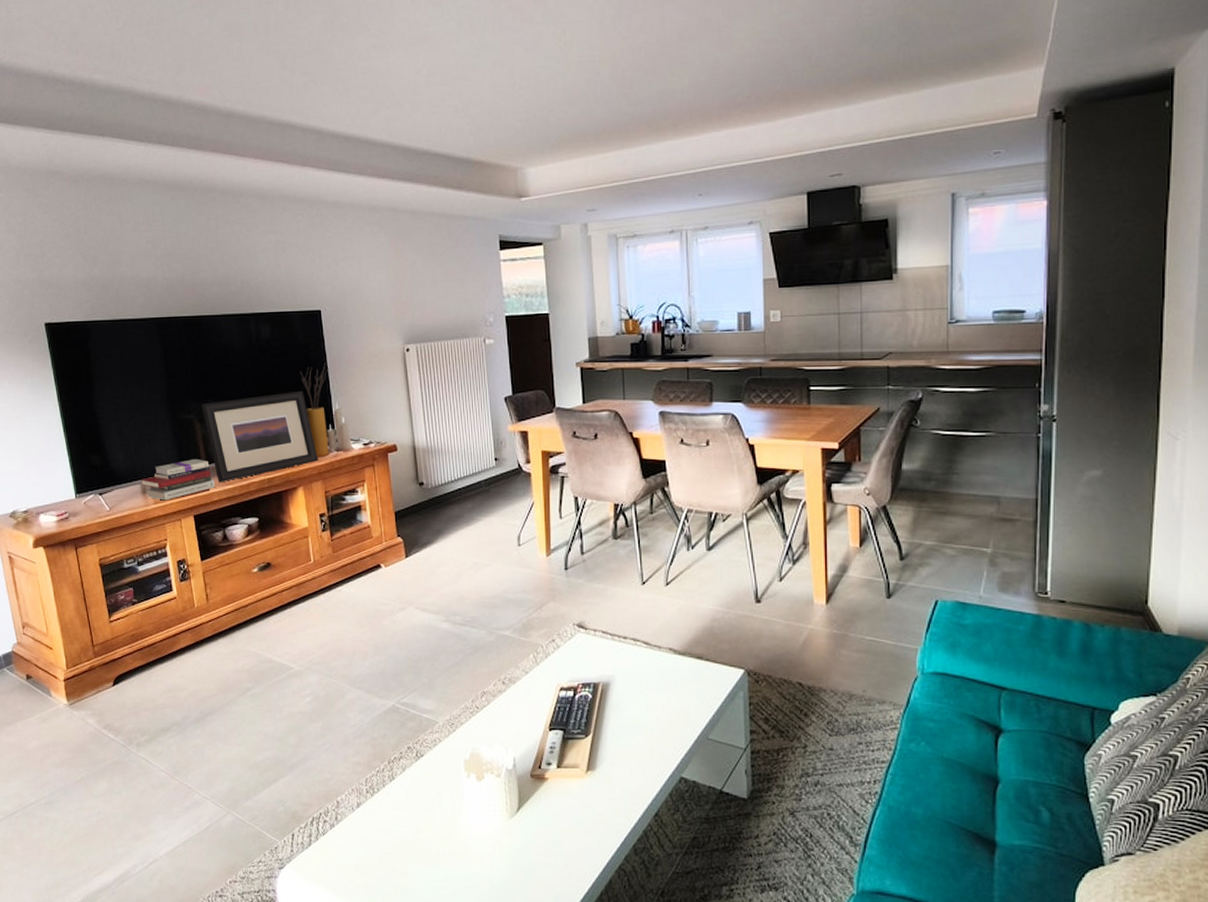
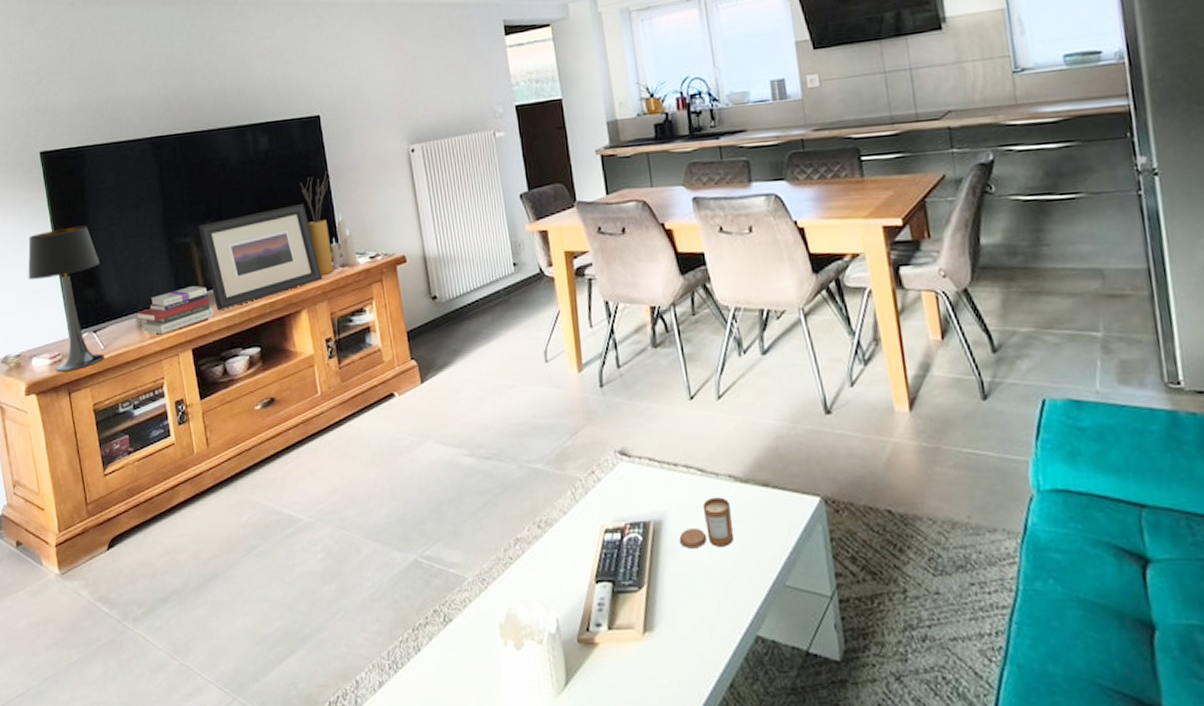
table lamp: none [34,396,110,529] -> present [28,225,105,372]
candle: none [623,666,668,707] -> present [679,497,733,549]

